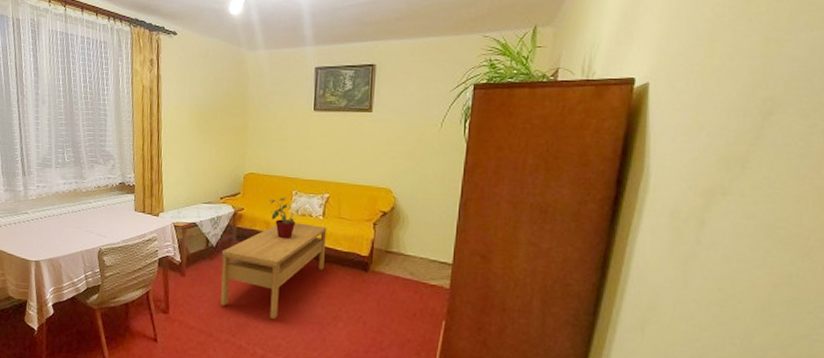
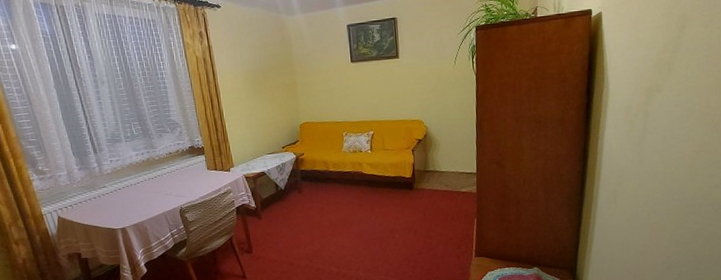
coffee table: present [221,223,327,319] -> none [291,158,377,241]
potted plant: present [268,197,300,240] -> none [324,139,351,174]

